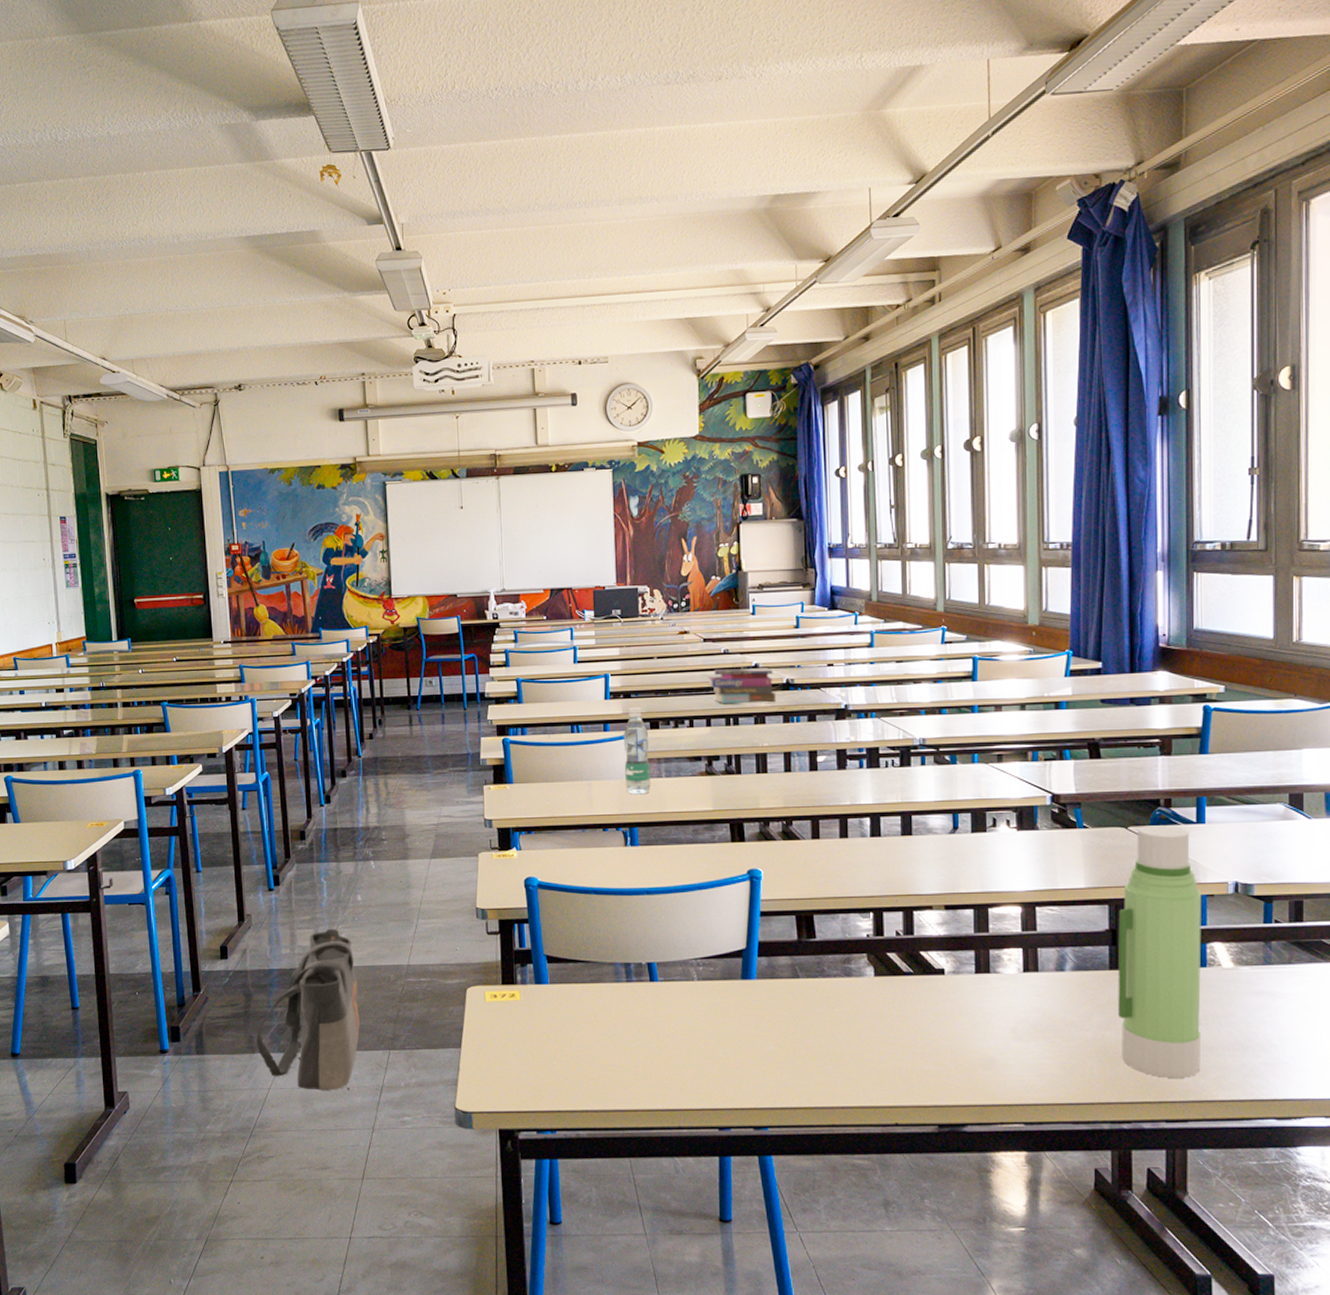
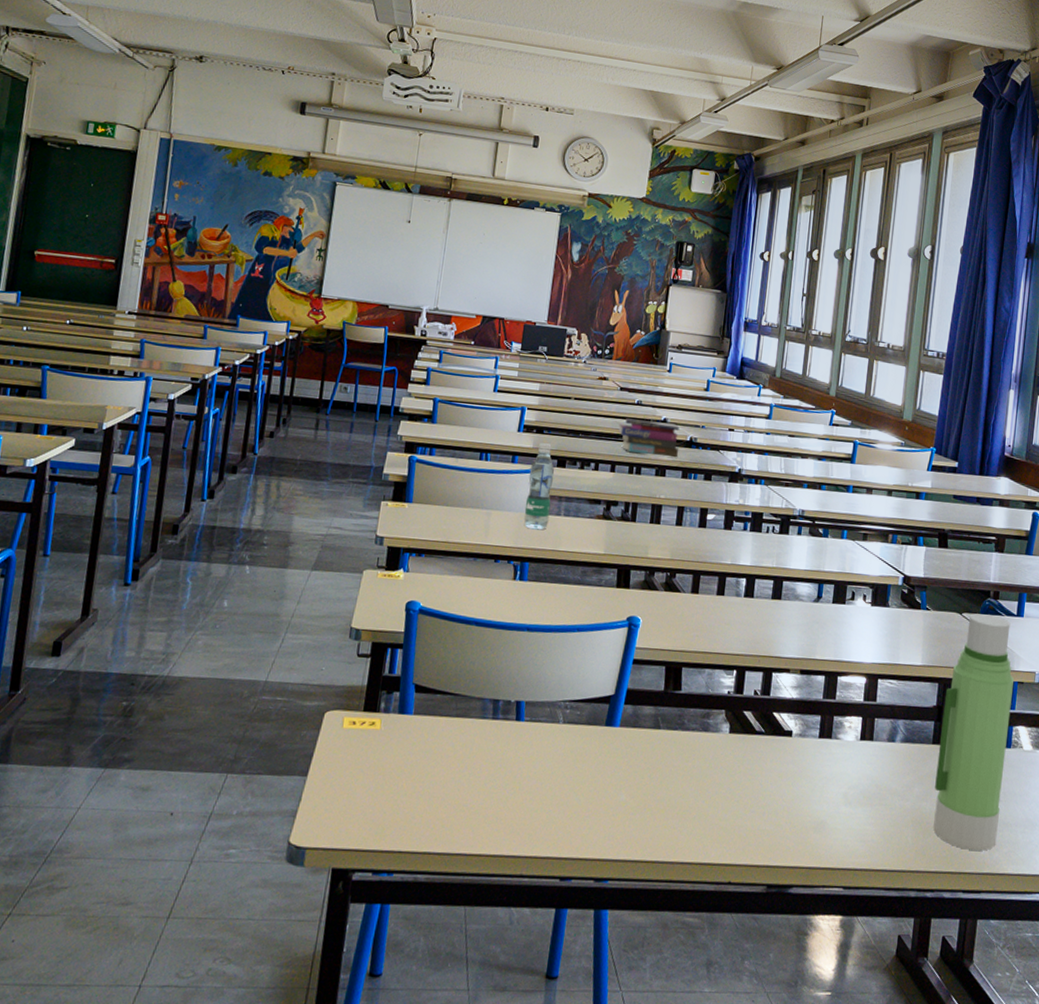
tote bag: present [256,928,360,1091] -> none [74,633,207,815]

